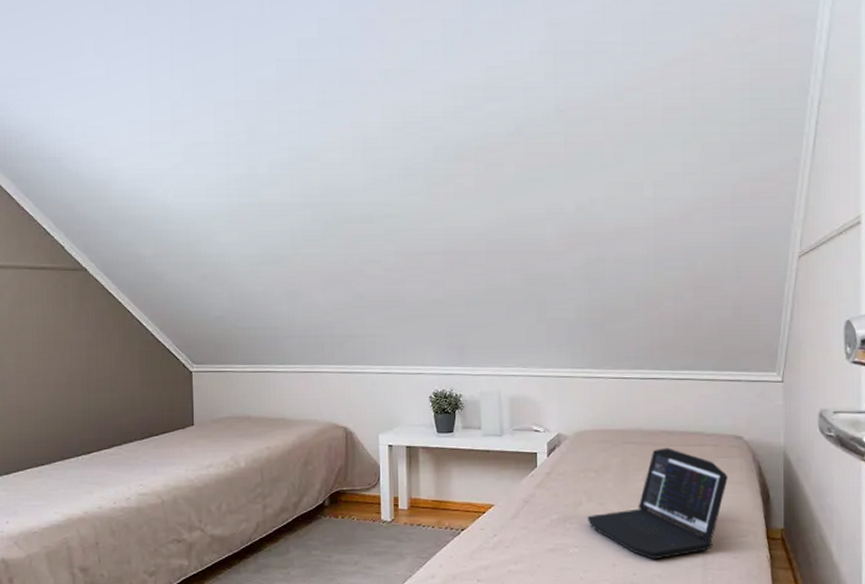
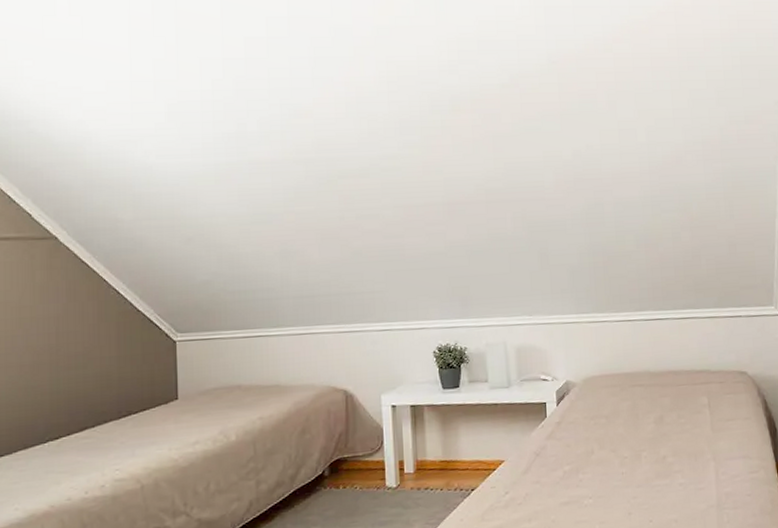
laptop: present [587,447,728,560] -> none [600,388,736,505]

